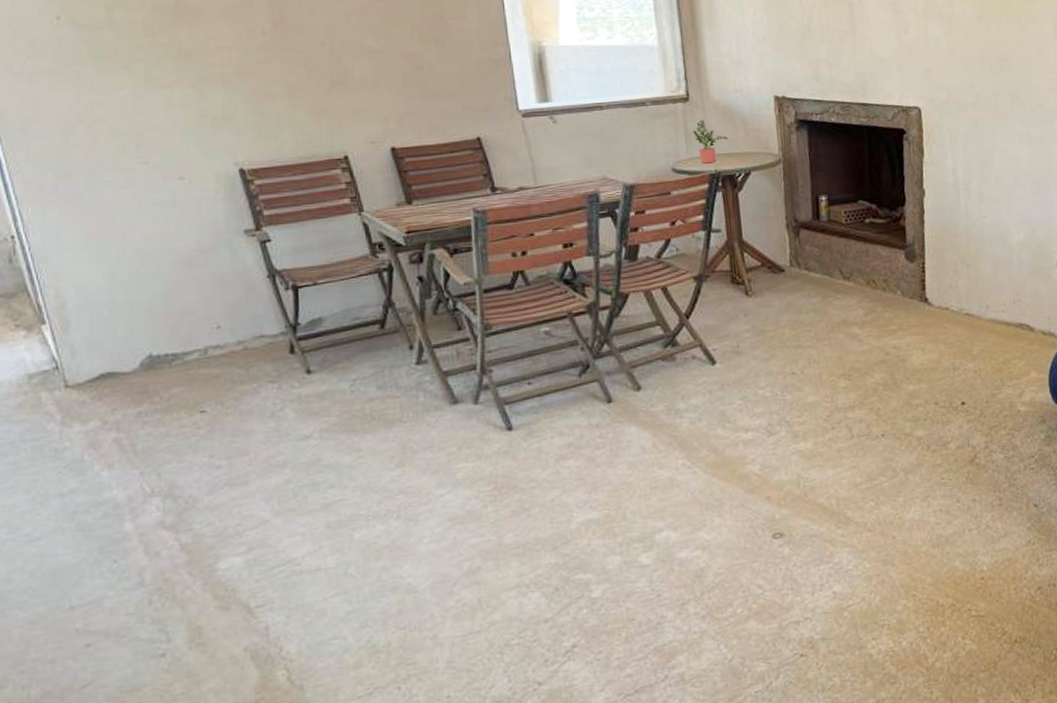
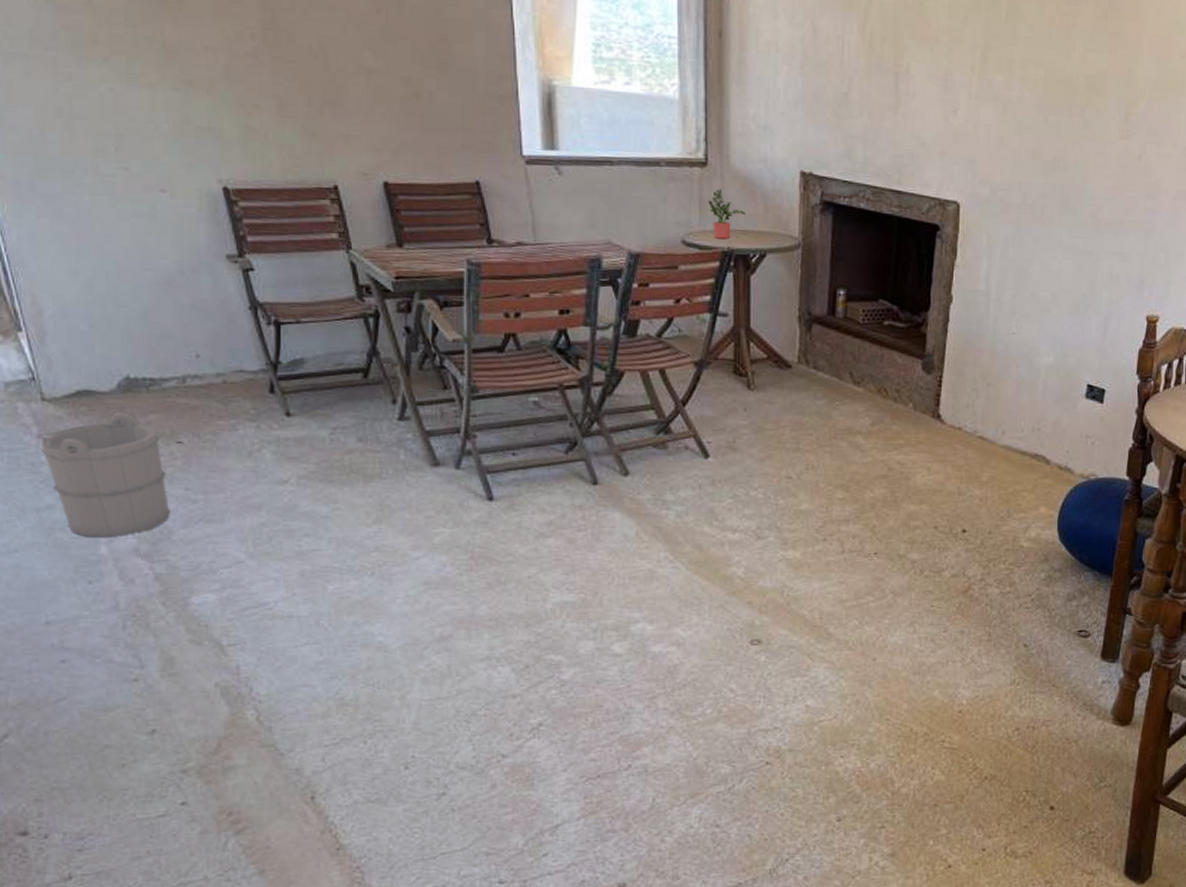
bucket: none [60,389,195,516] -> present [37,412,171,538]

